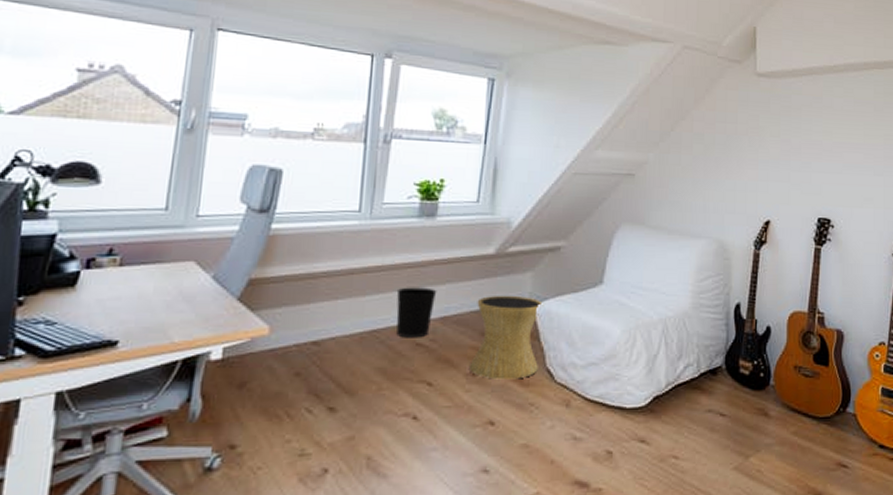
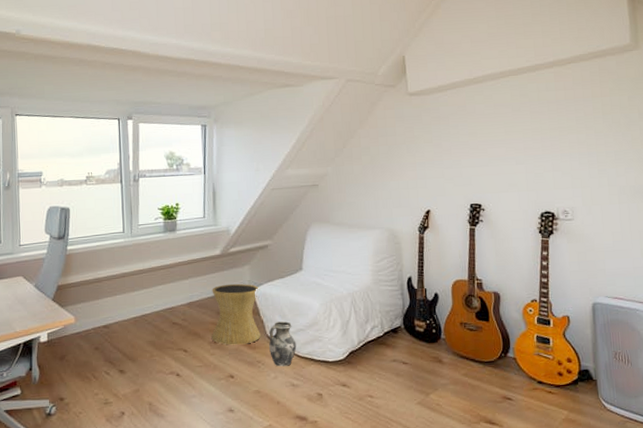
wastebasket: present [396,287,437,338] -> none [155,282,183,319]
ceramic jug: none [548,350,585,412] -> present [269,320,297,367]

